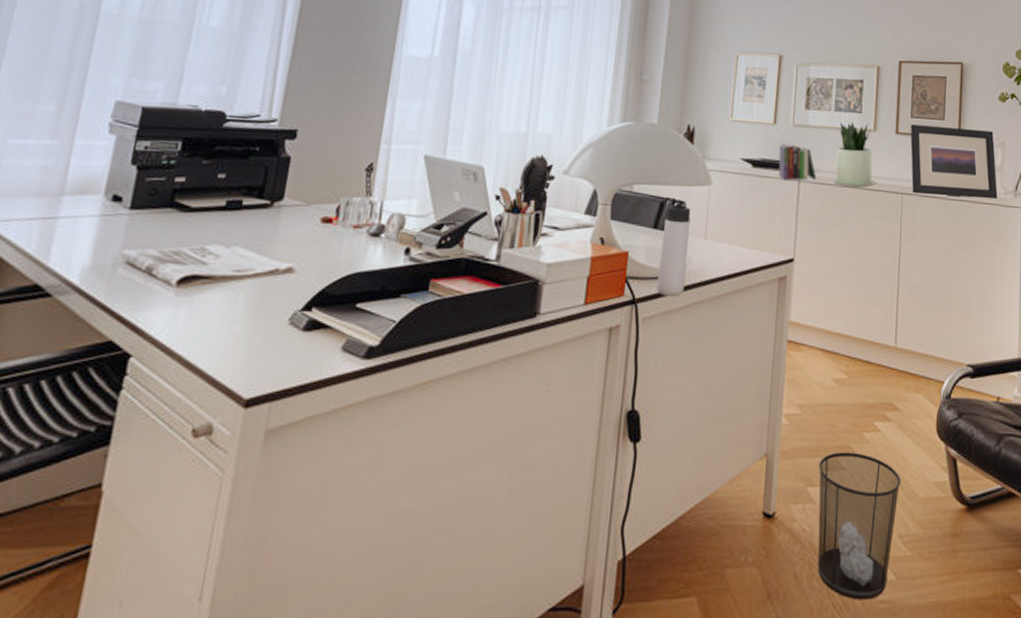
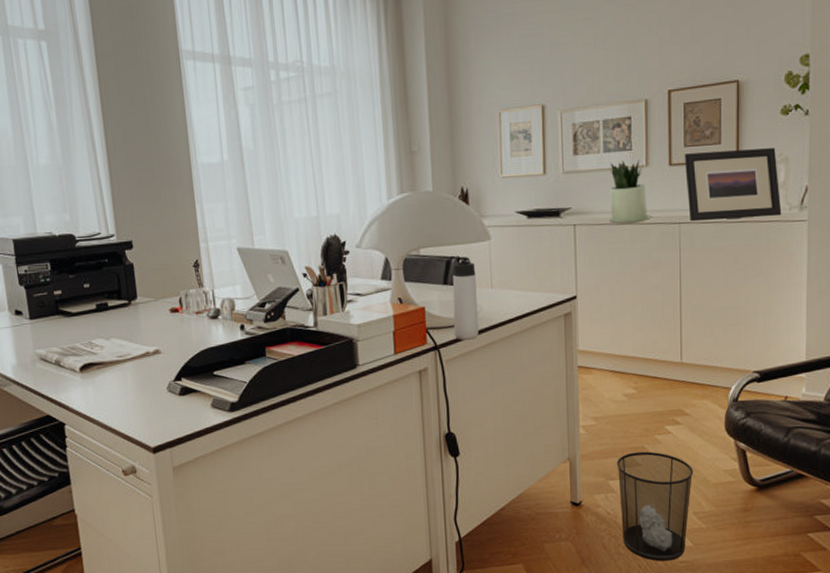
books: present [778,143,817,181] -> none [551,191,591,227]

